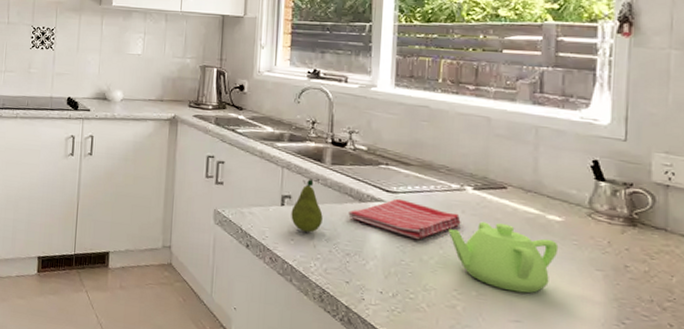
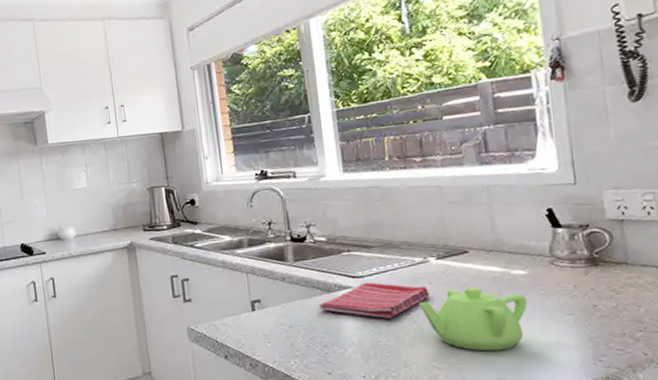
fruit: present [291,178,323,233] -> none [263,279,296,333]

